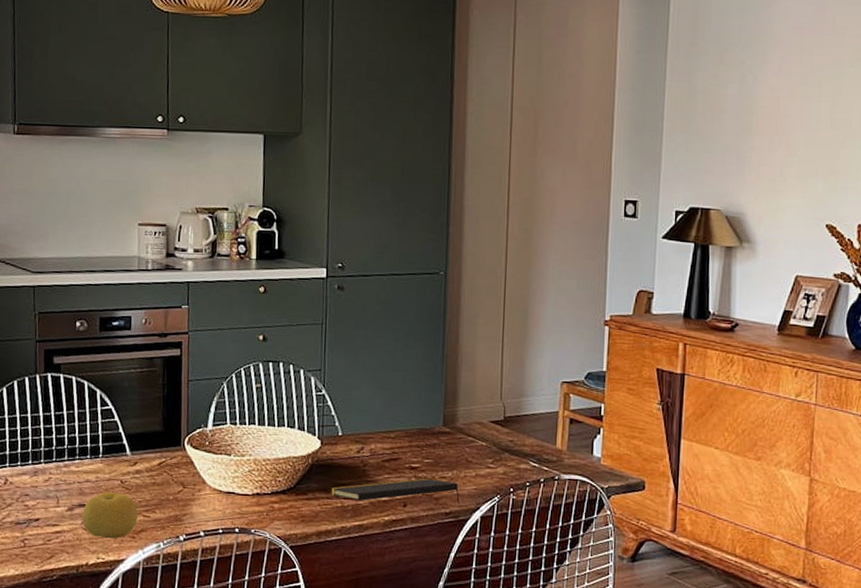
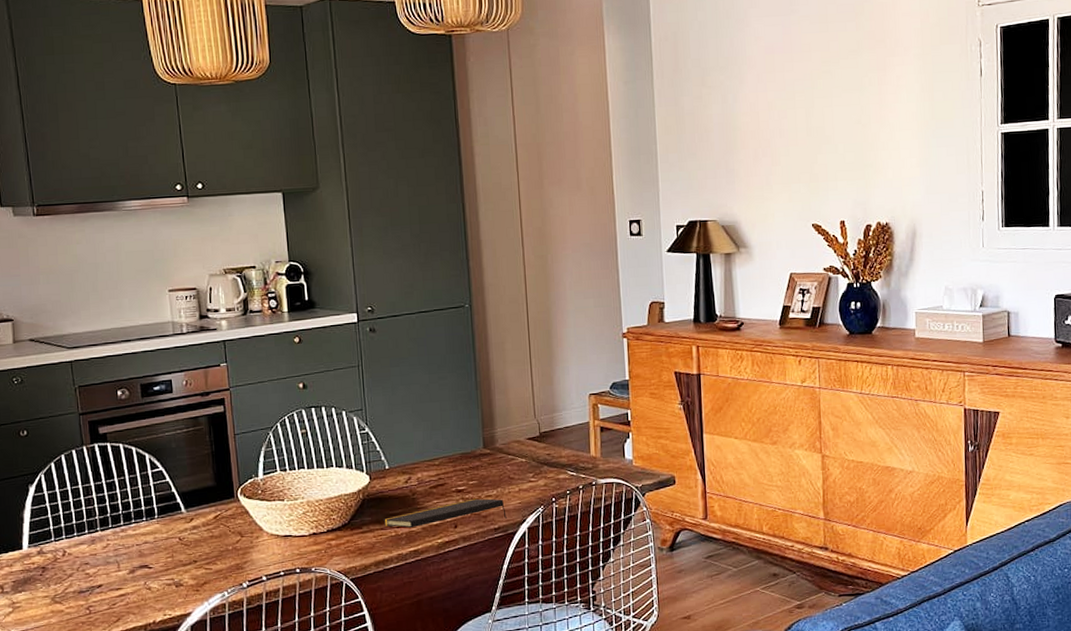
fruit: present [81,492,138,539] -> none [143,549,200,595]

